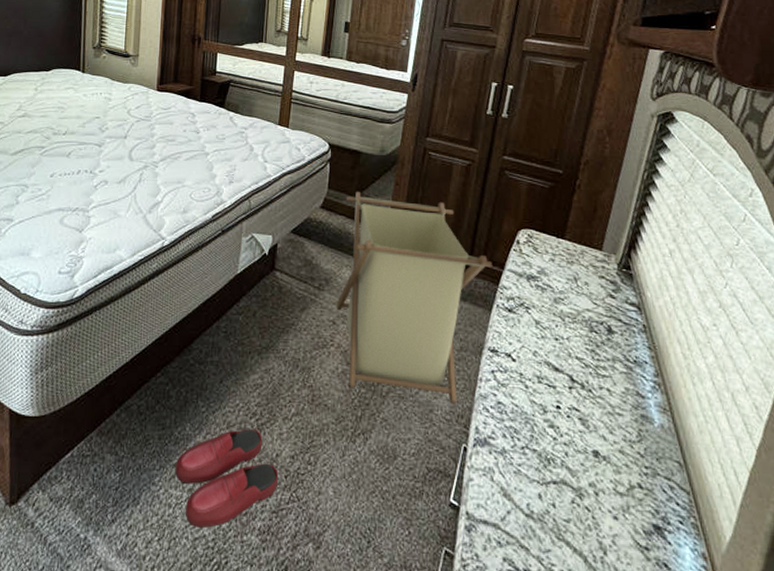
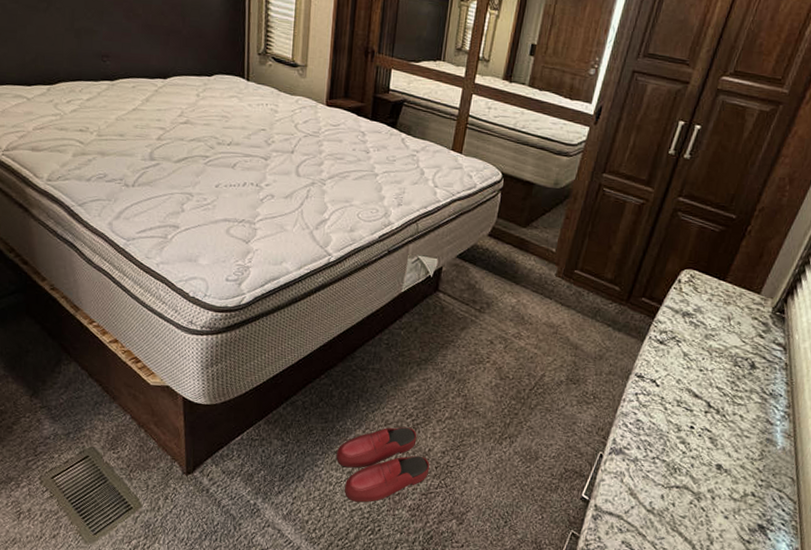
laundry basket: present [337,191,492,404] -> none [496,222,651,419]

